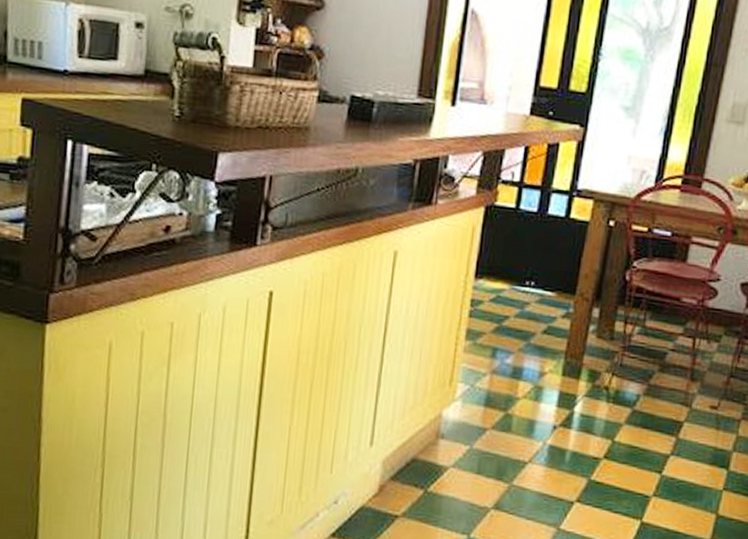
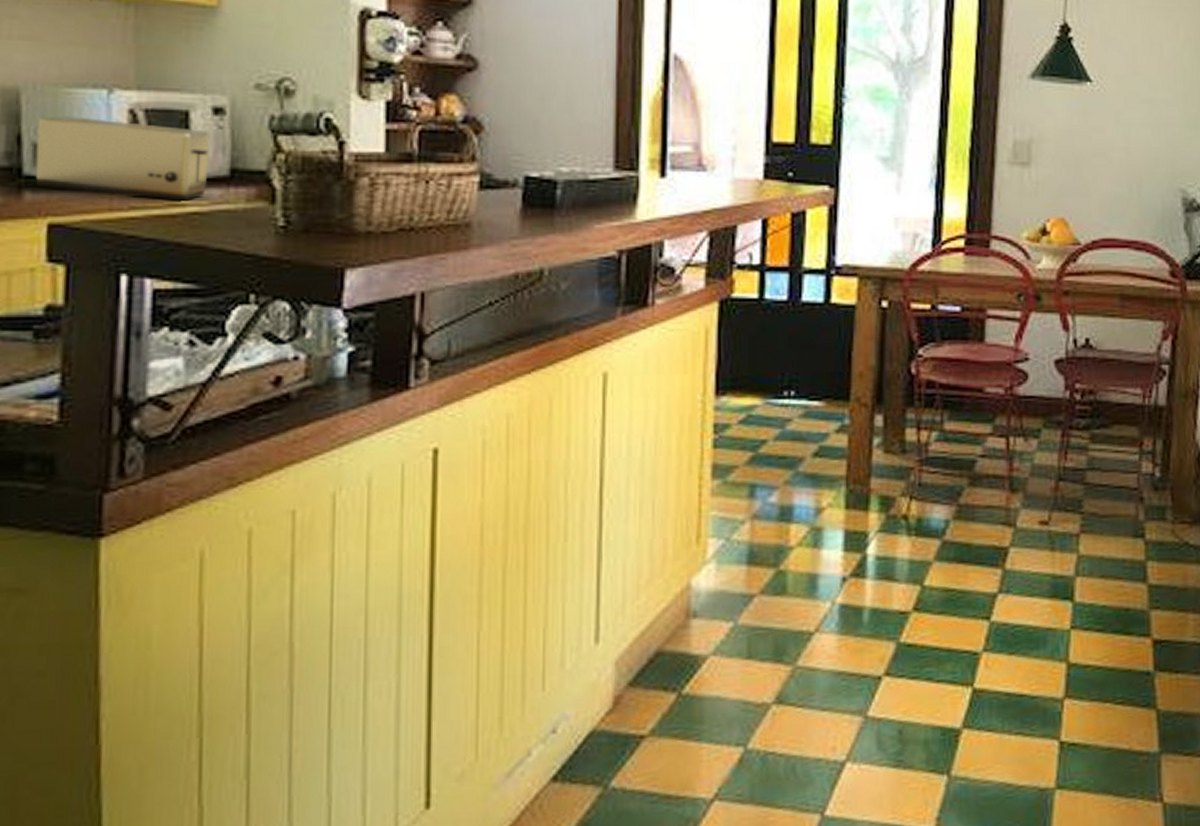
toaster: none [15,19,132,90] -> present [35,116,210,201]

